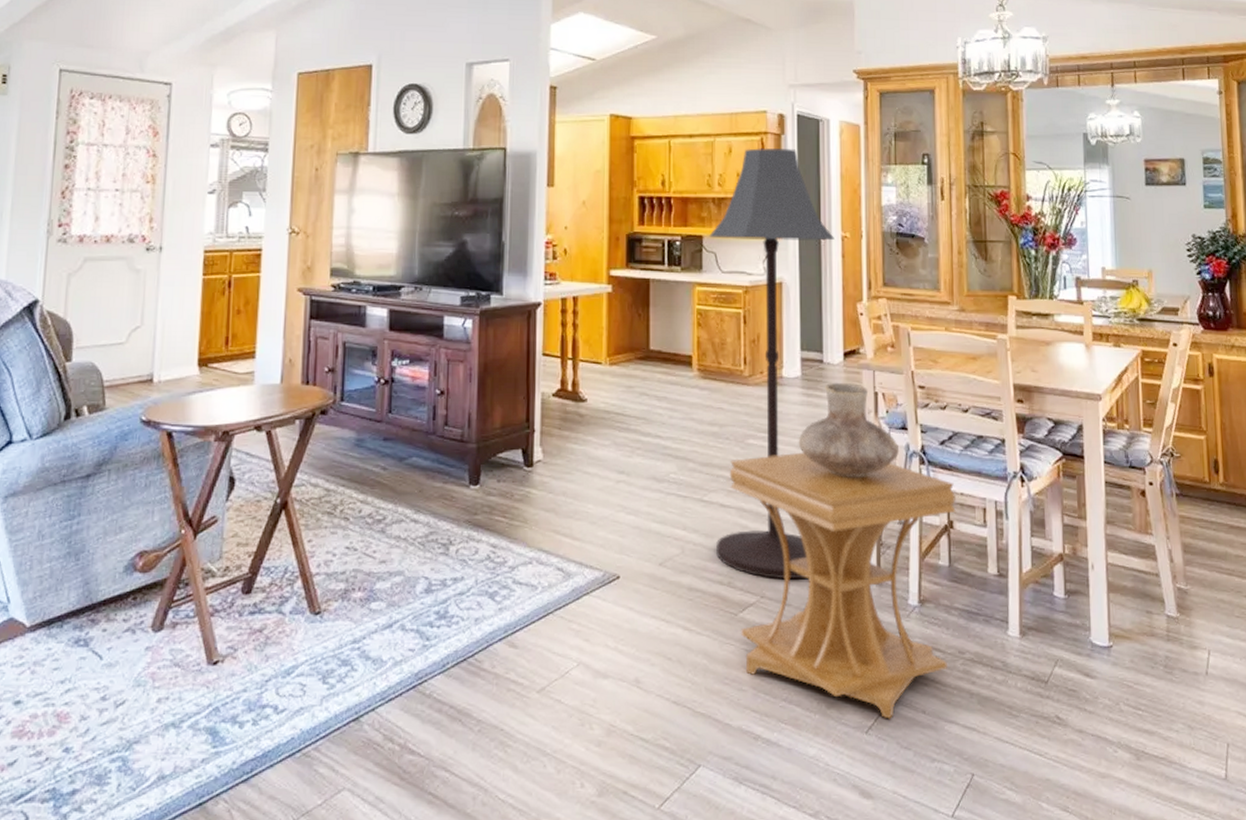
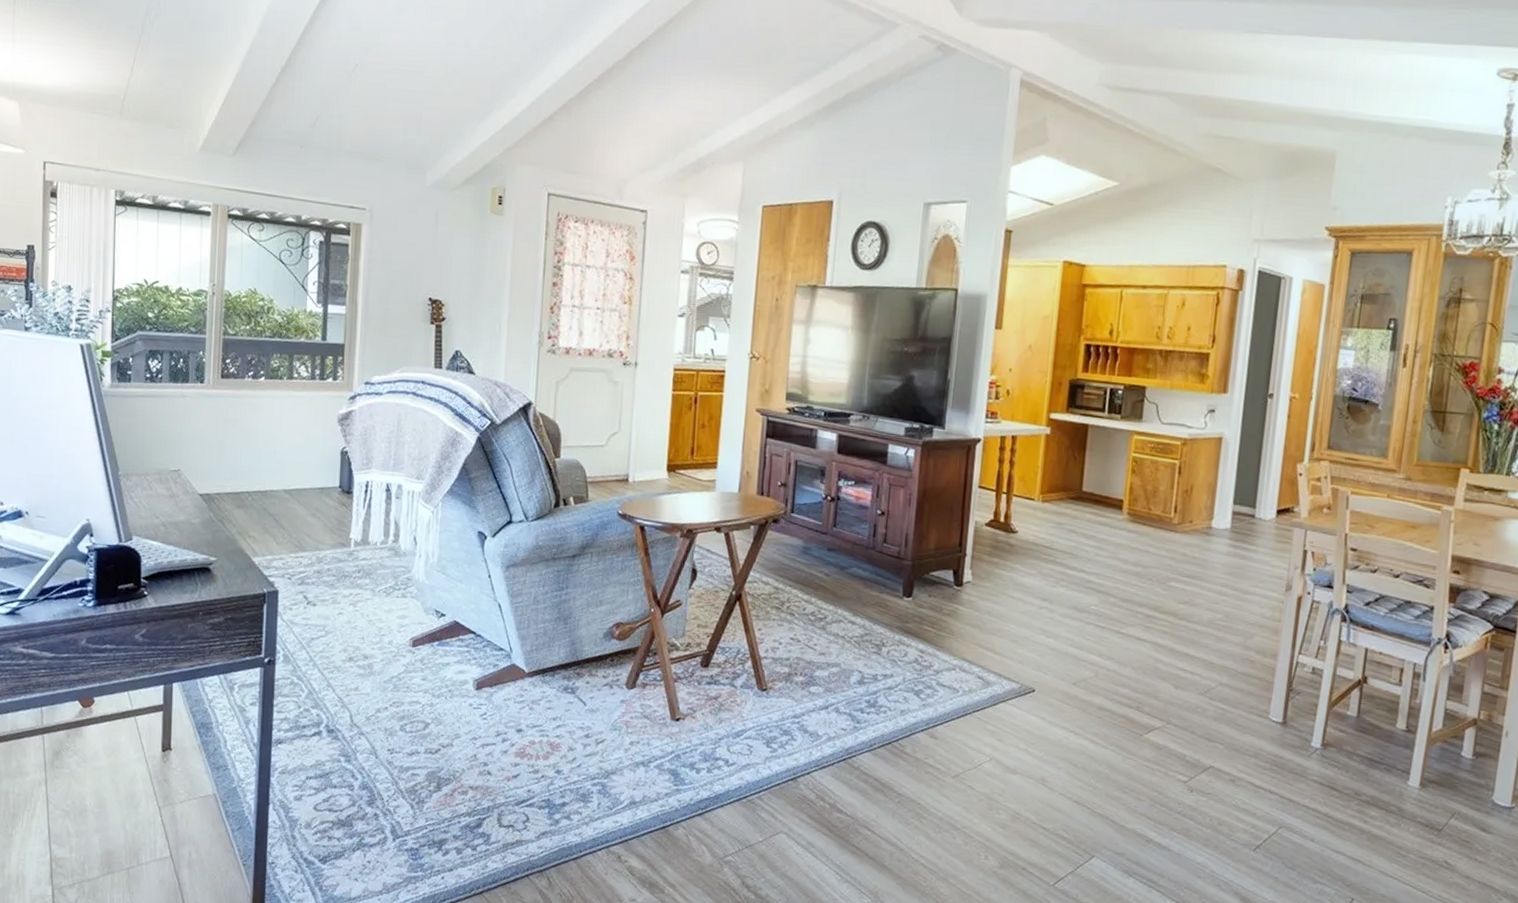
floor lamp: present [709,147,834,580] -> none [1128,302,1282,712]
side table: present [729,452,956,719] -> none [1144,598,1374,842]
vase: present [798,383,900,478] -> none [1219,537,1323,628]

